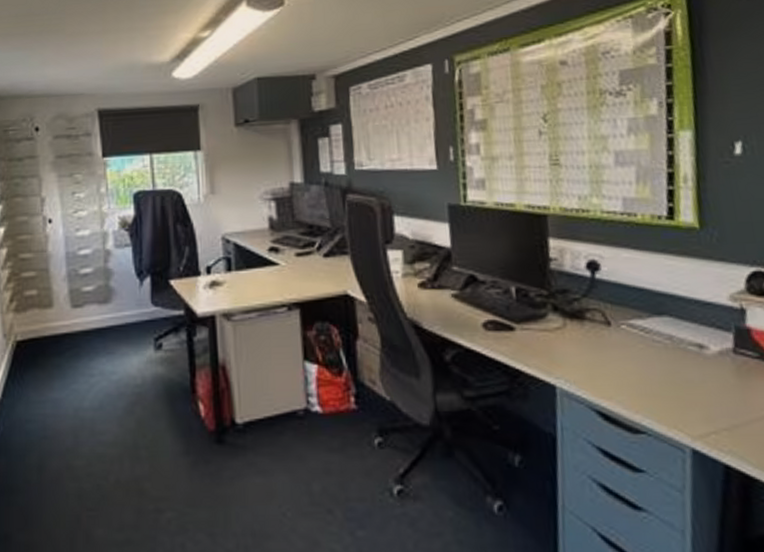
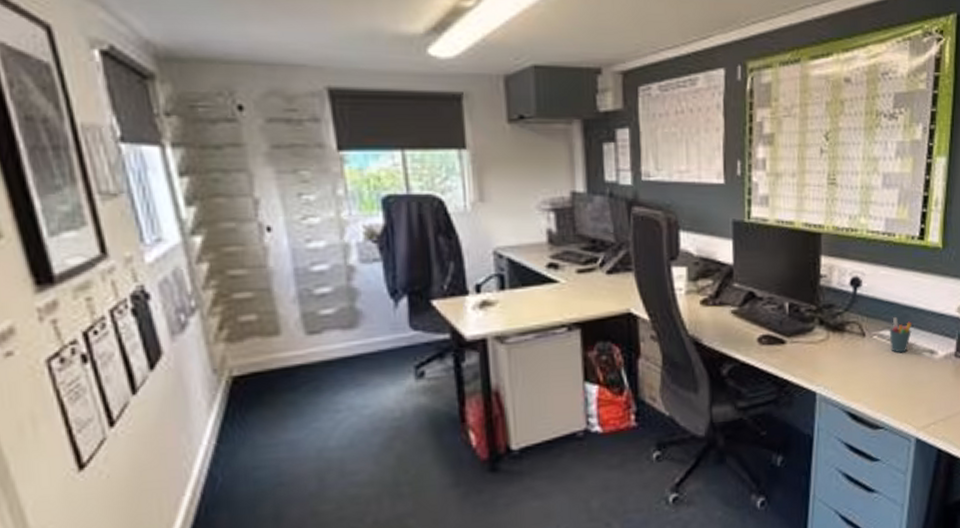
pen holder: none [640,305,671,346] -> present [889,317,912,353]

